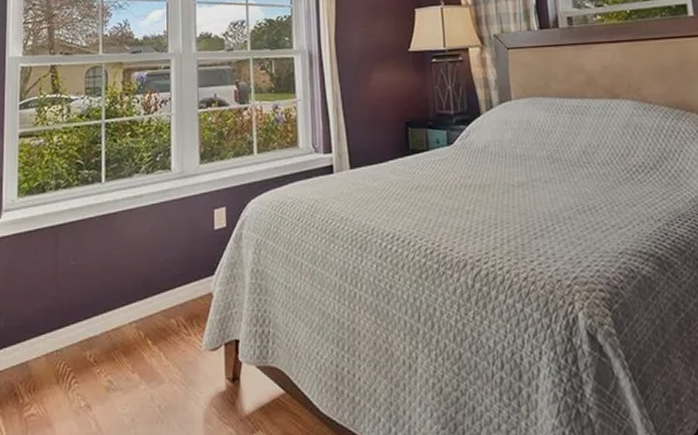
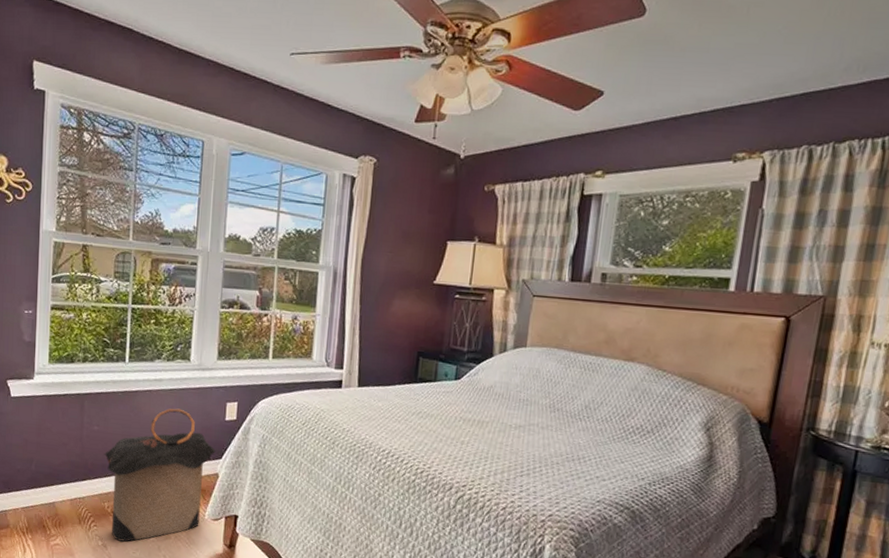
laundry hamper: none [82,224,207,397] -> present [103,408,216,542]

